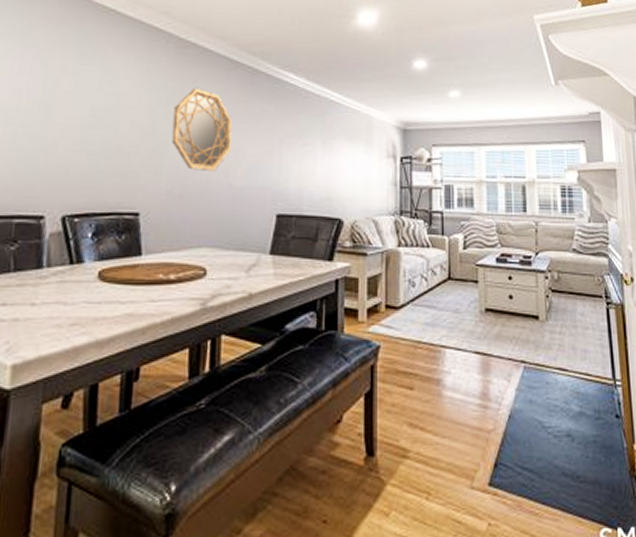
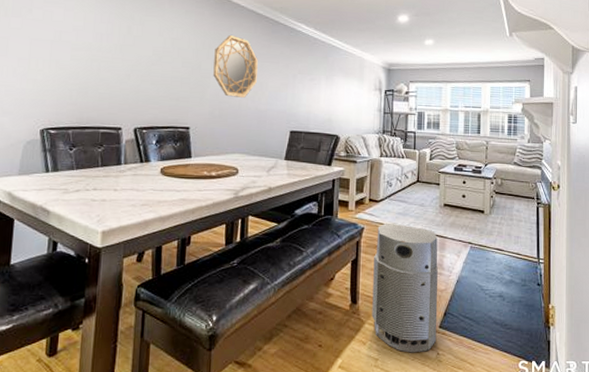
air purifier: none [395,339,486,526] -> present [372,224,438,353]

